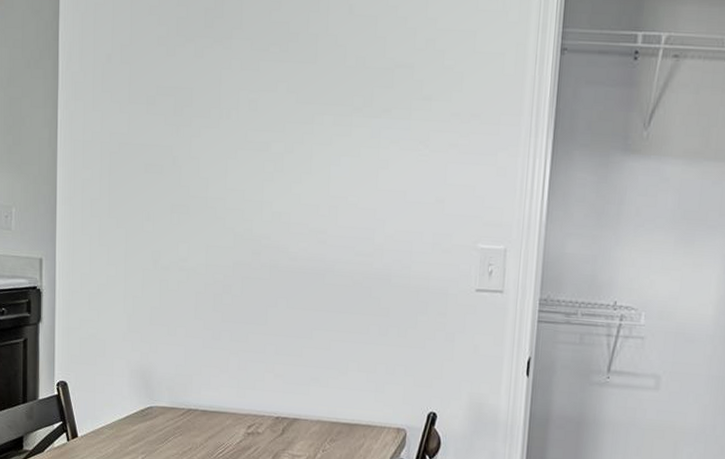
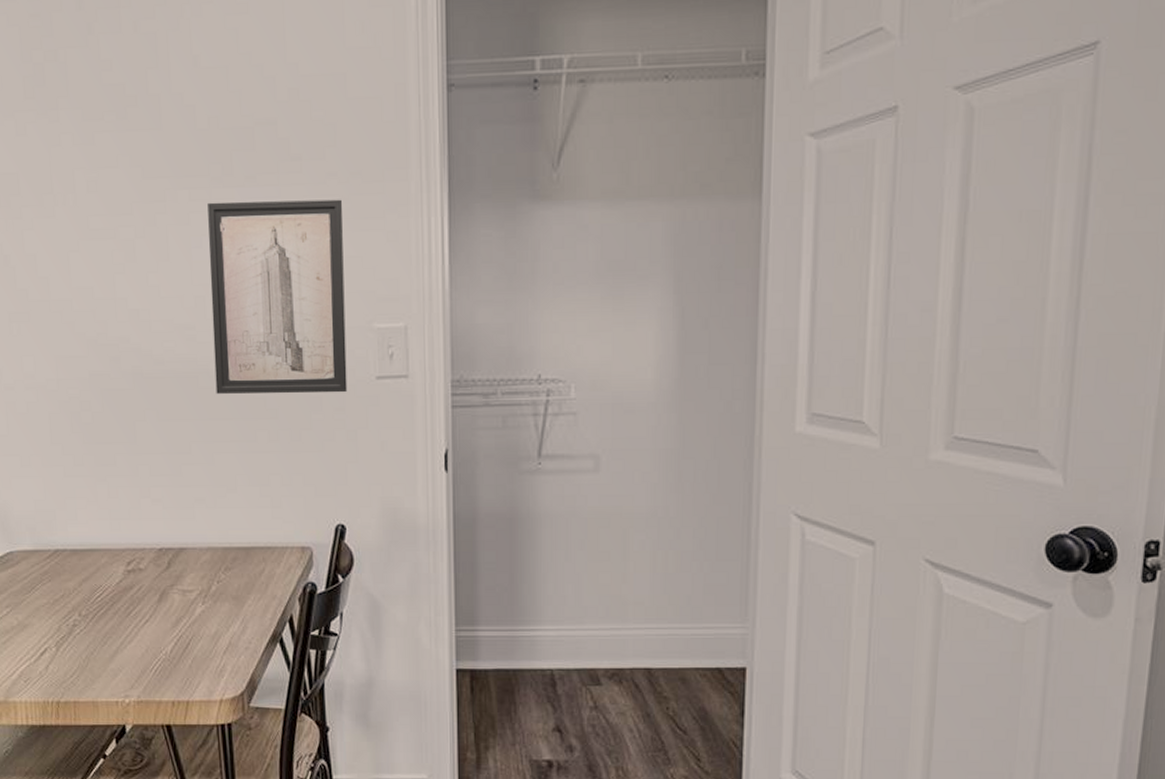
wall art: none [338,128,462,301] -> present [207,199,348,394]

